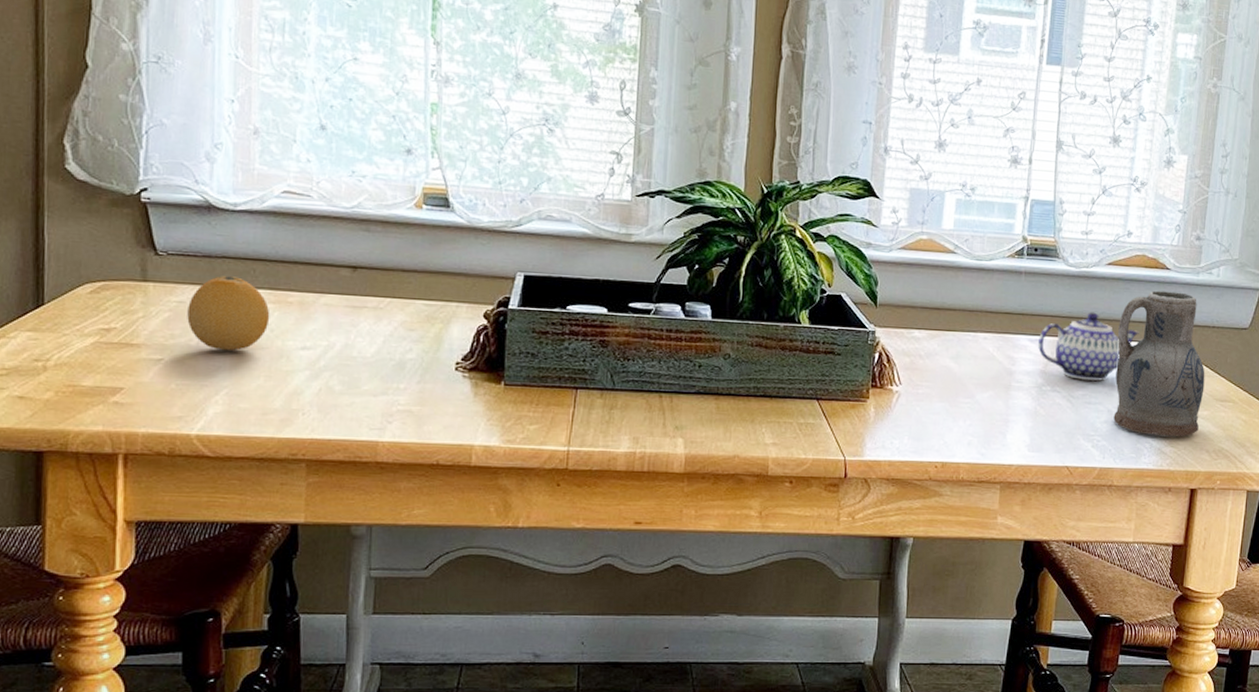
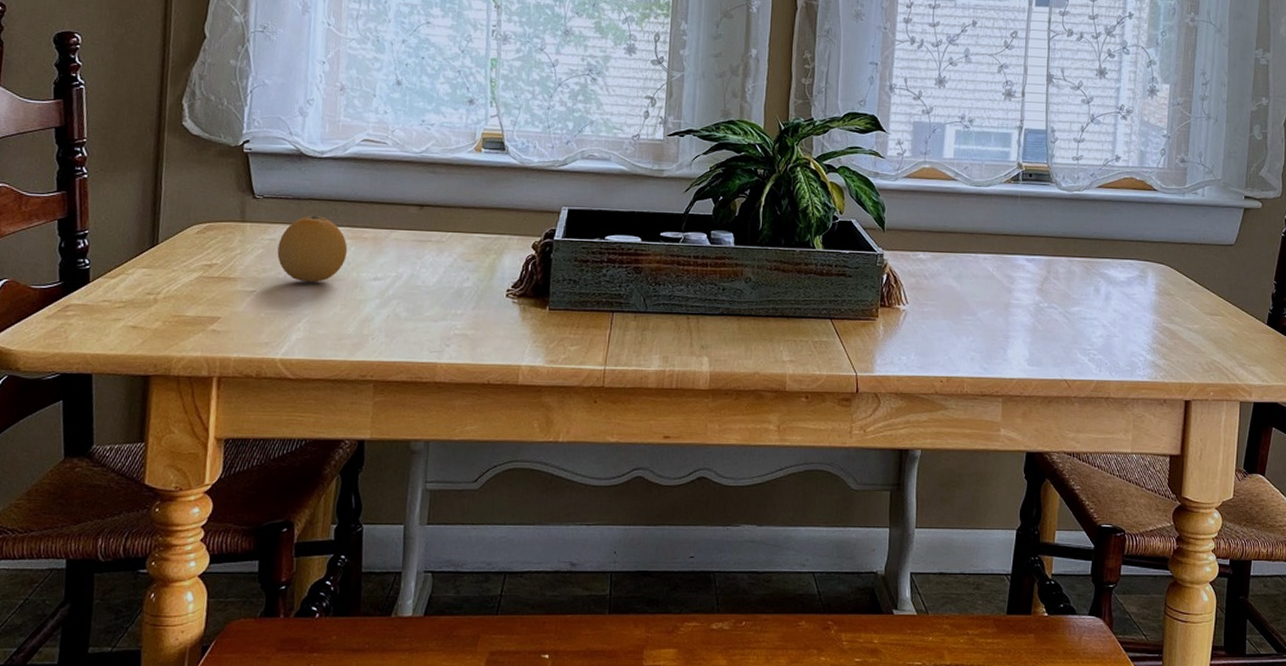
teapot: present [1038,312,1139,381] -> none [1035,232,1130,297]
pitcher: present [1113,290,1205,437] -> none [1108,211,1195,350]

